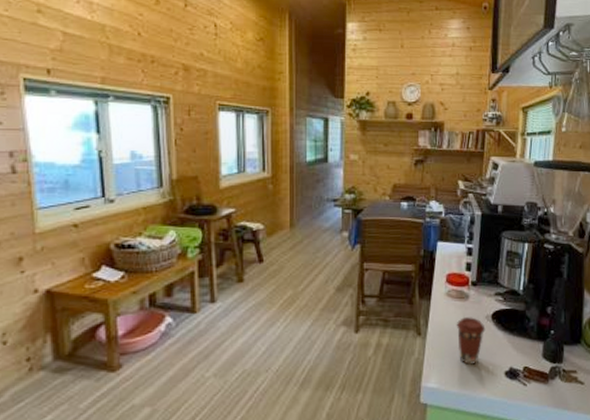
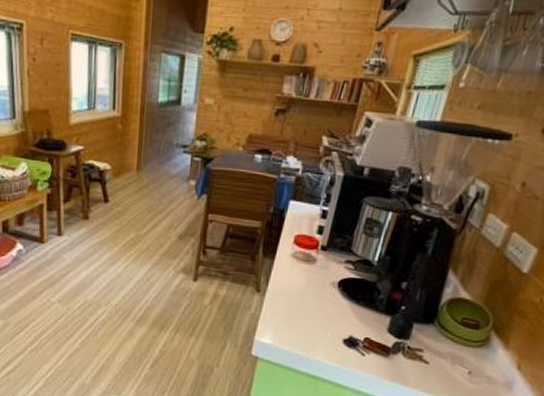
coffee cup: present [456,317,486,366] -> none [297,280,330,329]

